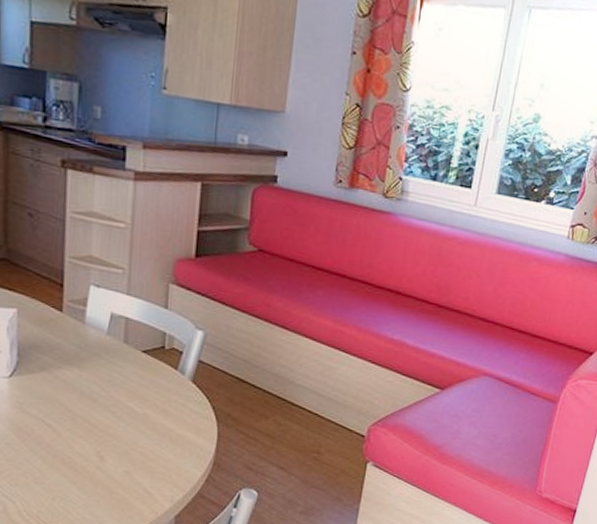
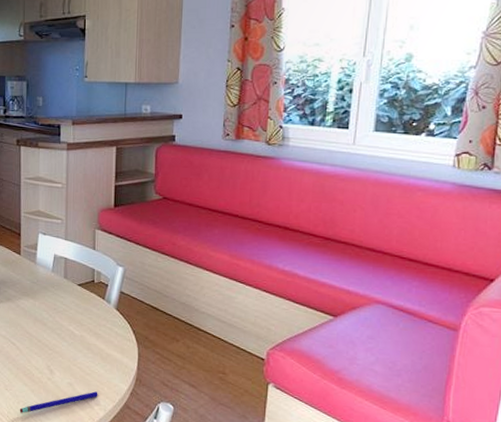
pen: none [54,480,164,512] -> present [19,391,98,413]

